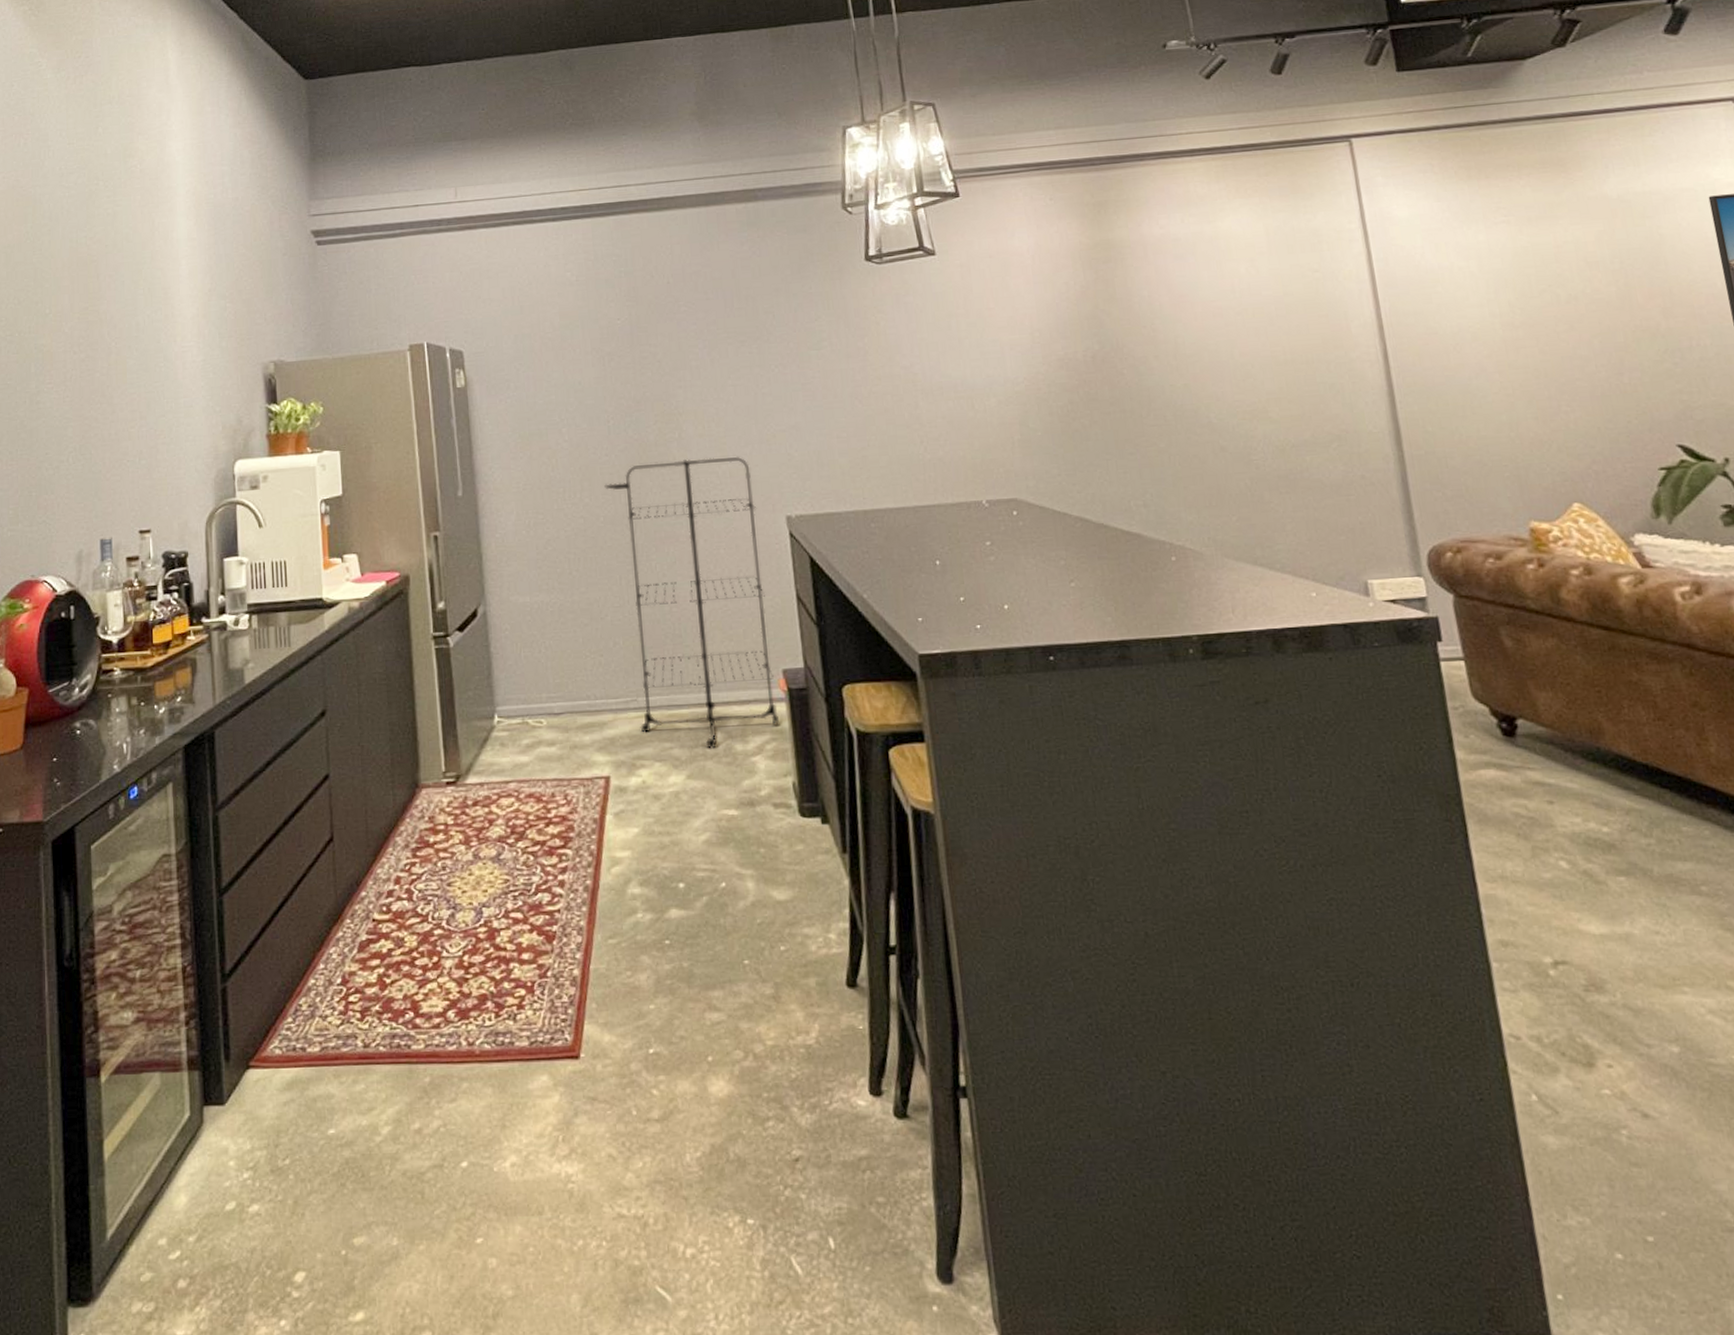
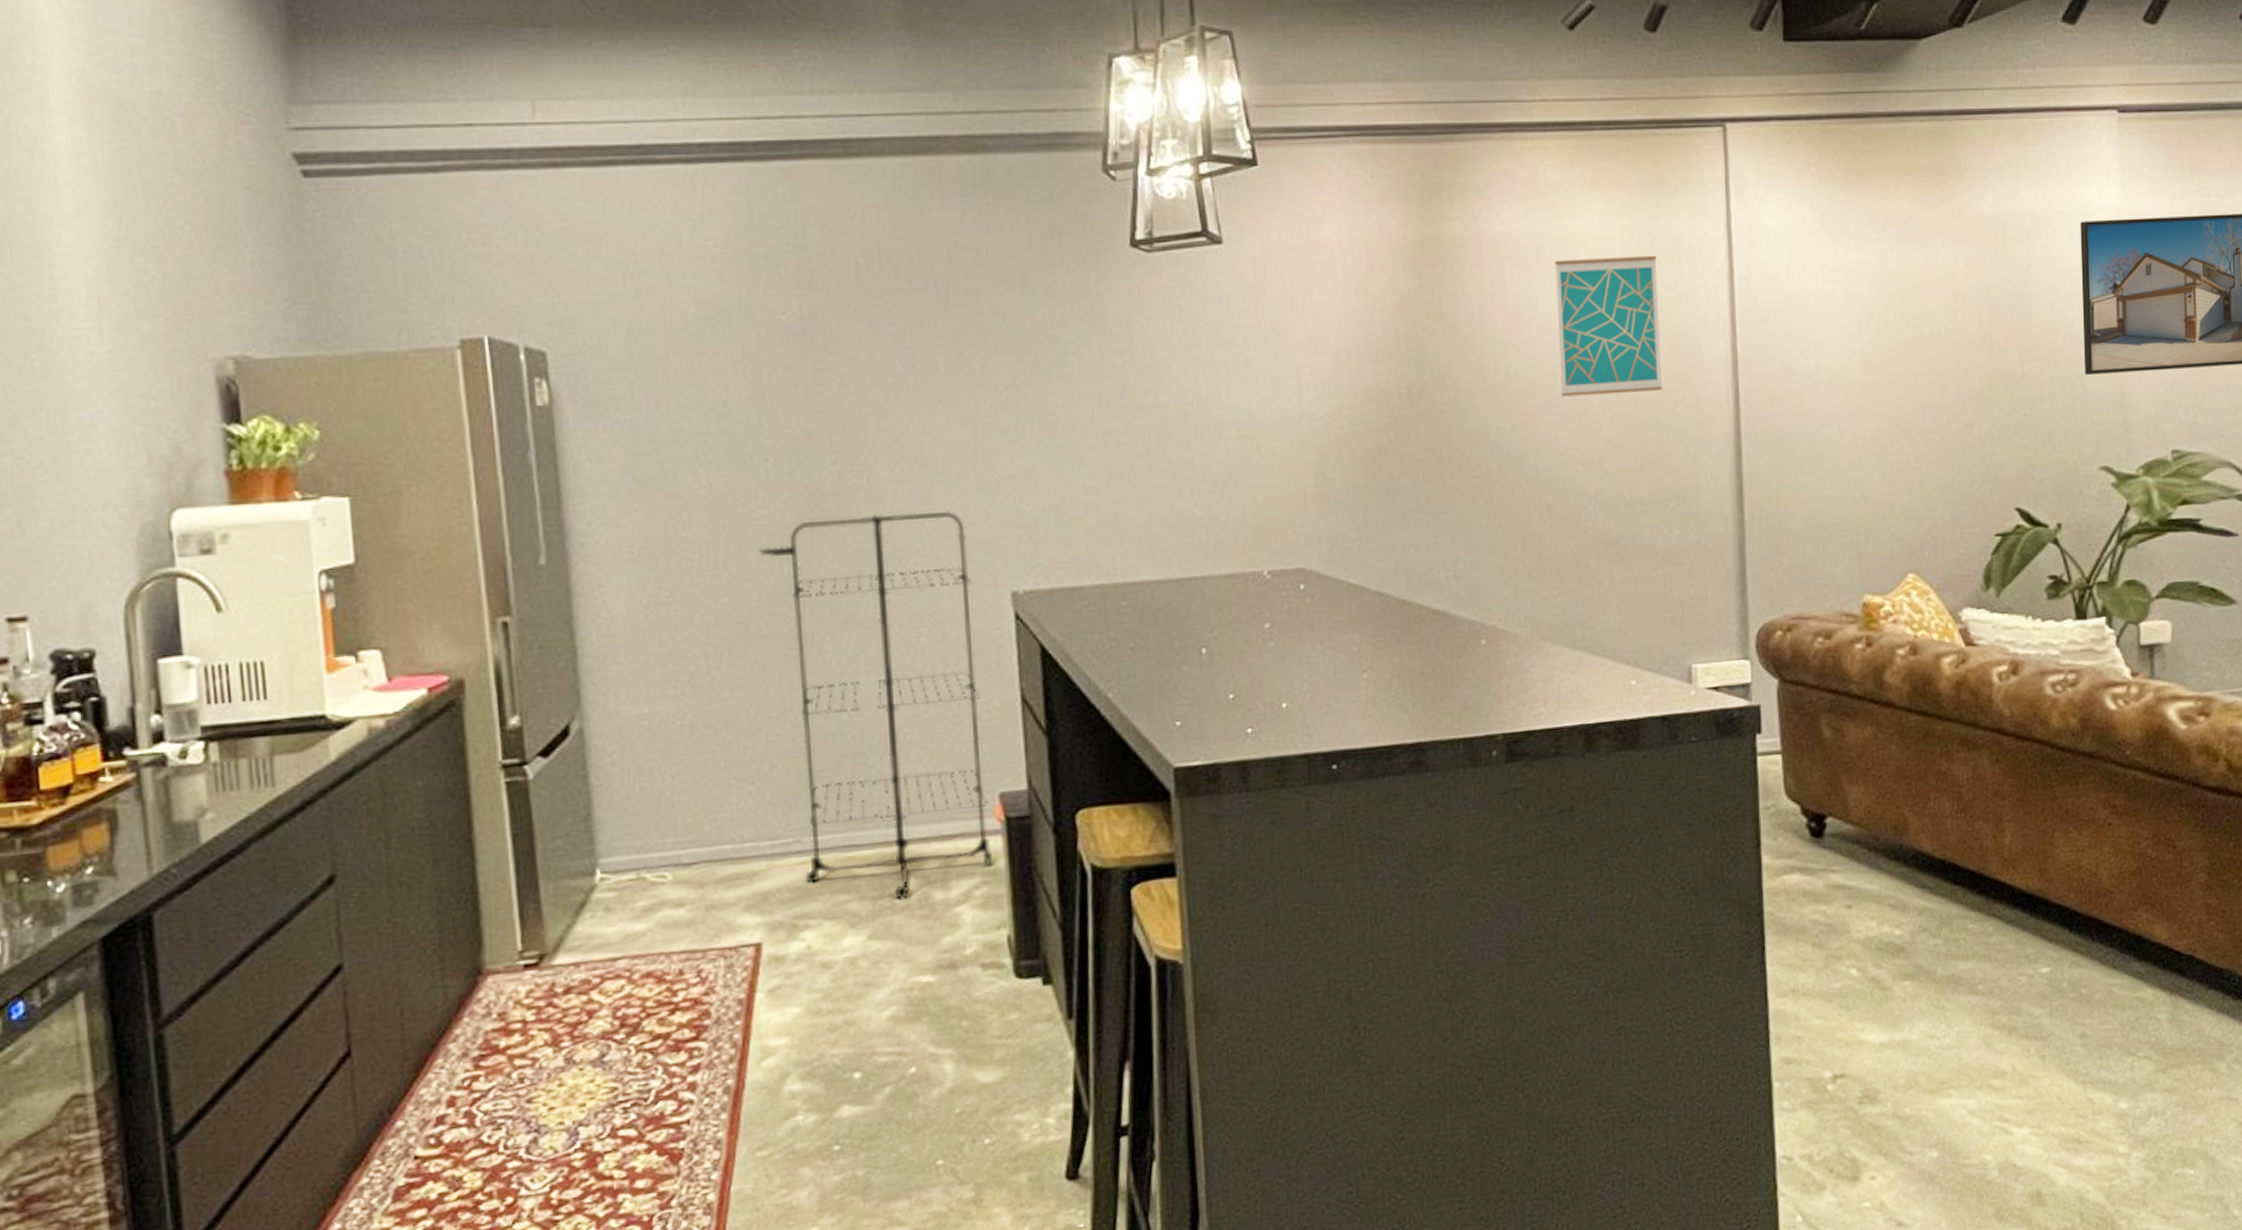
wall art: none [1209,245,1317,360] -> present [1555,255,1663,397]

